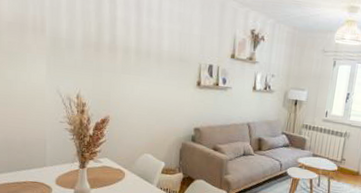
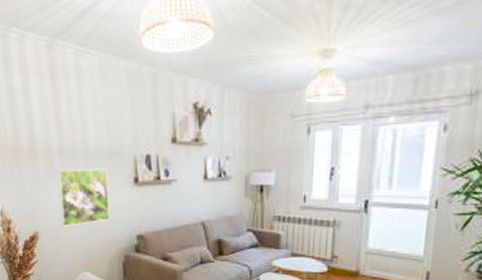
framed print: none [131,67,176,115] -> present [57,168,111,227]

